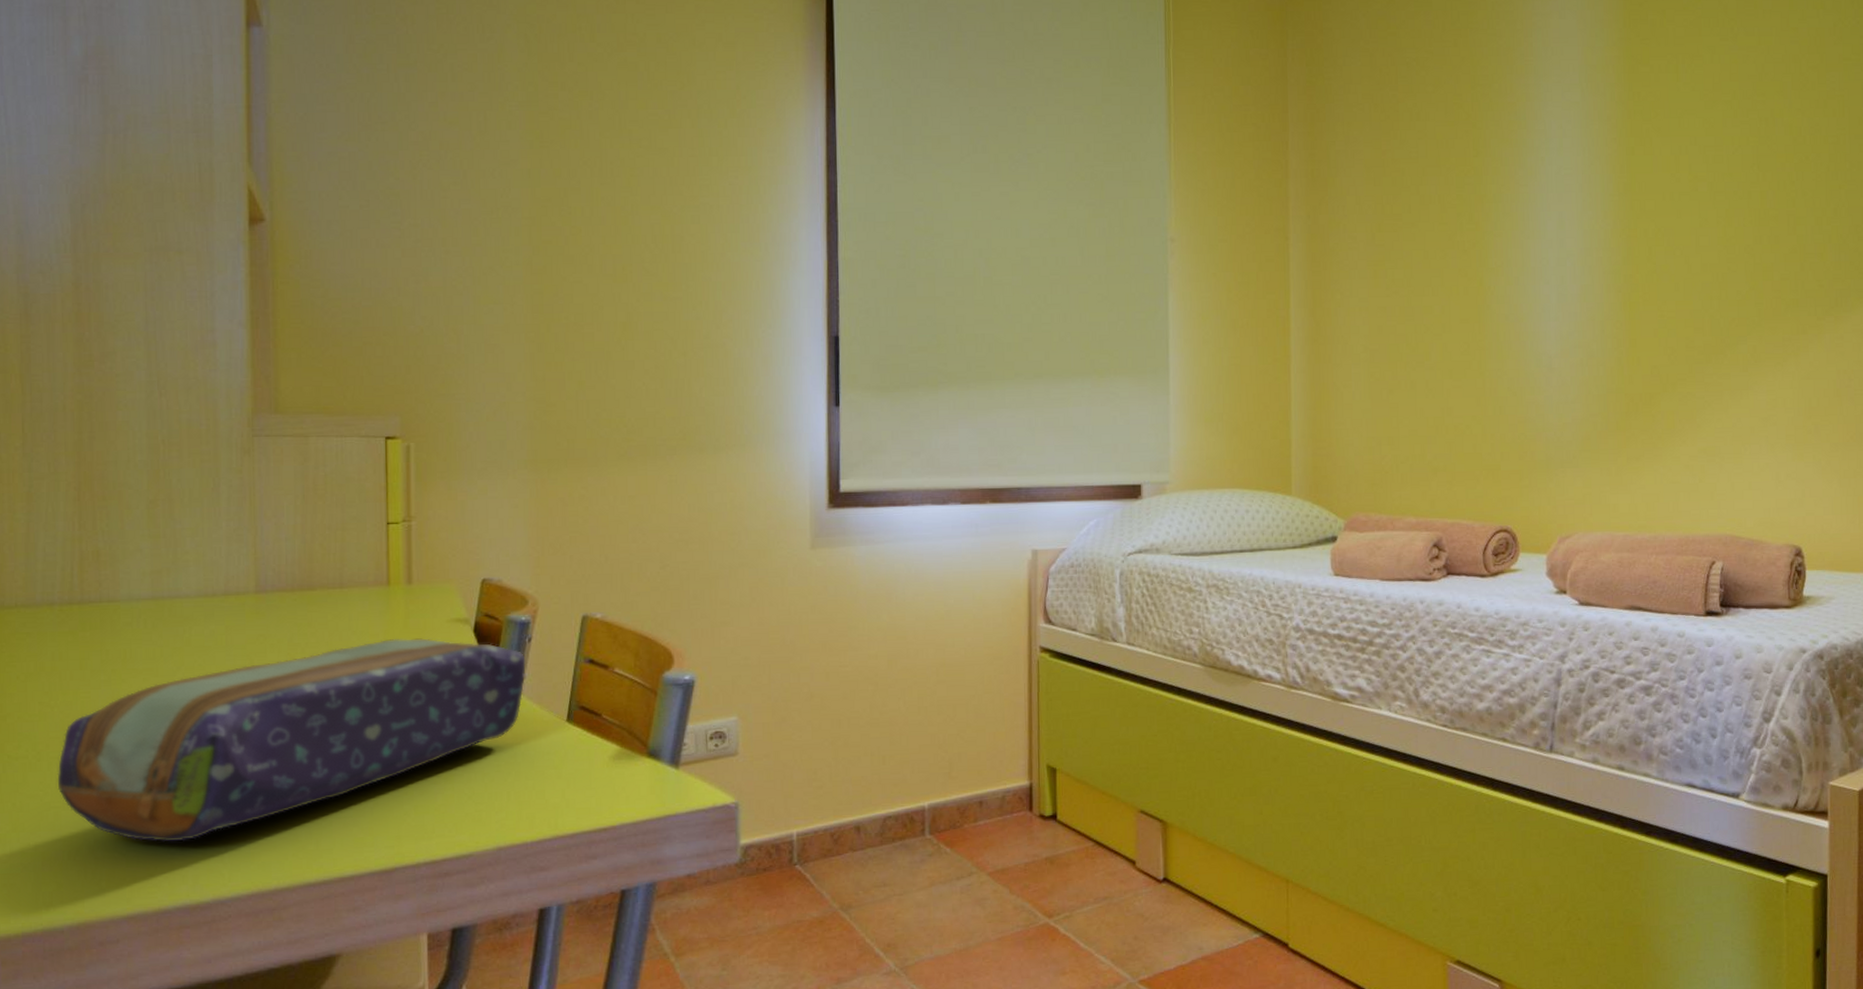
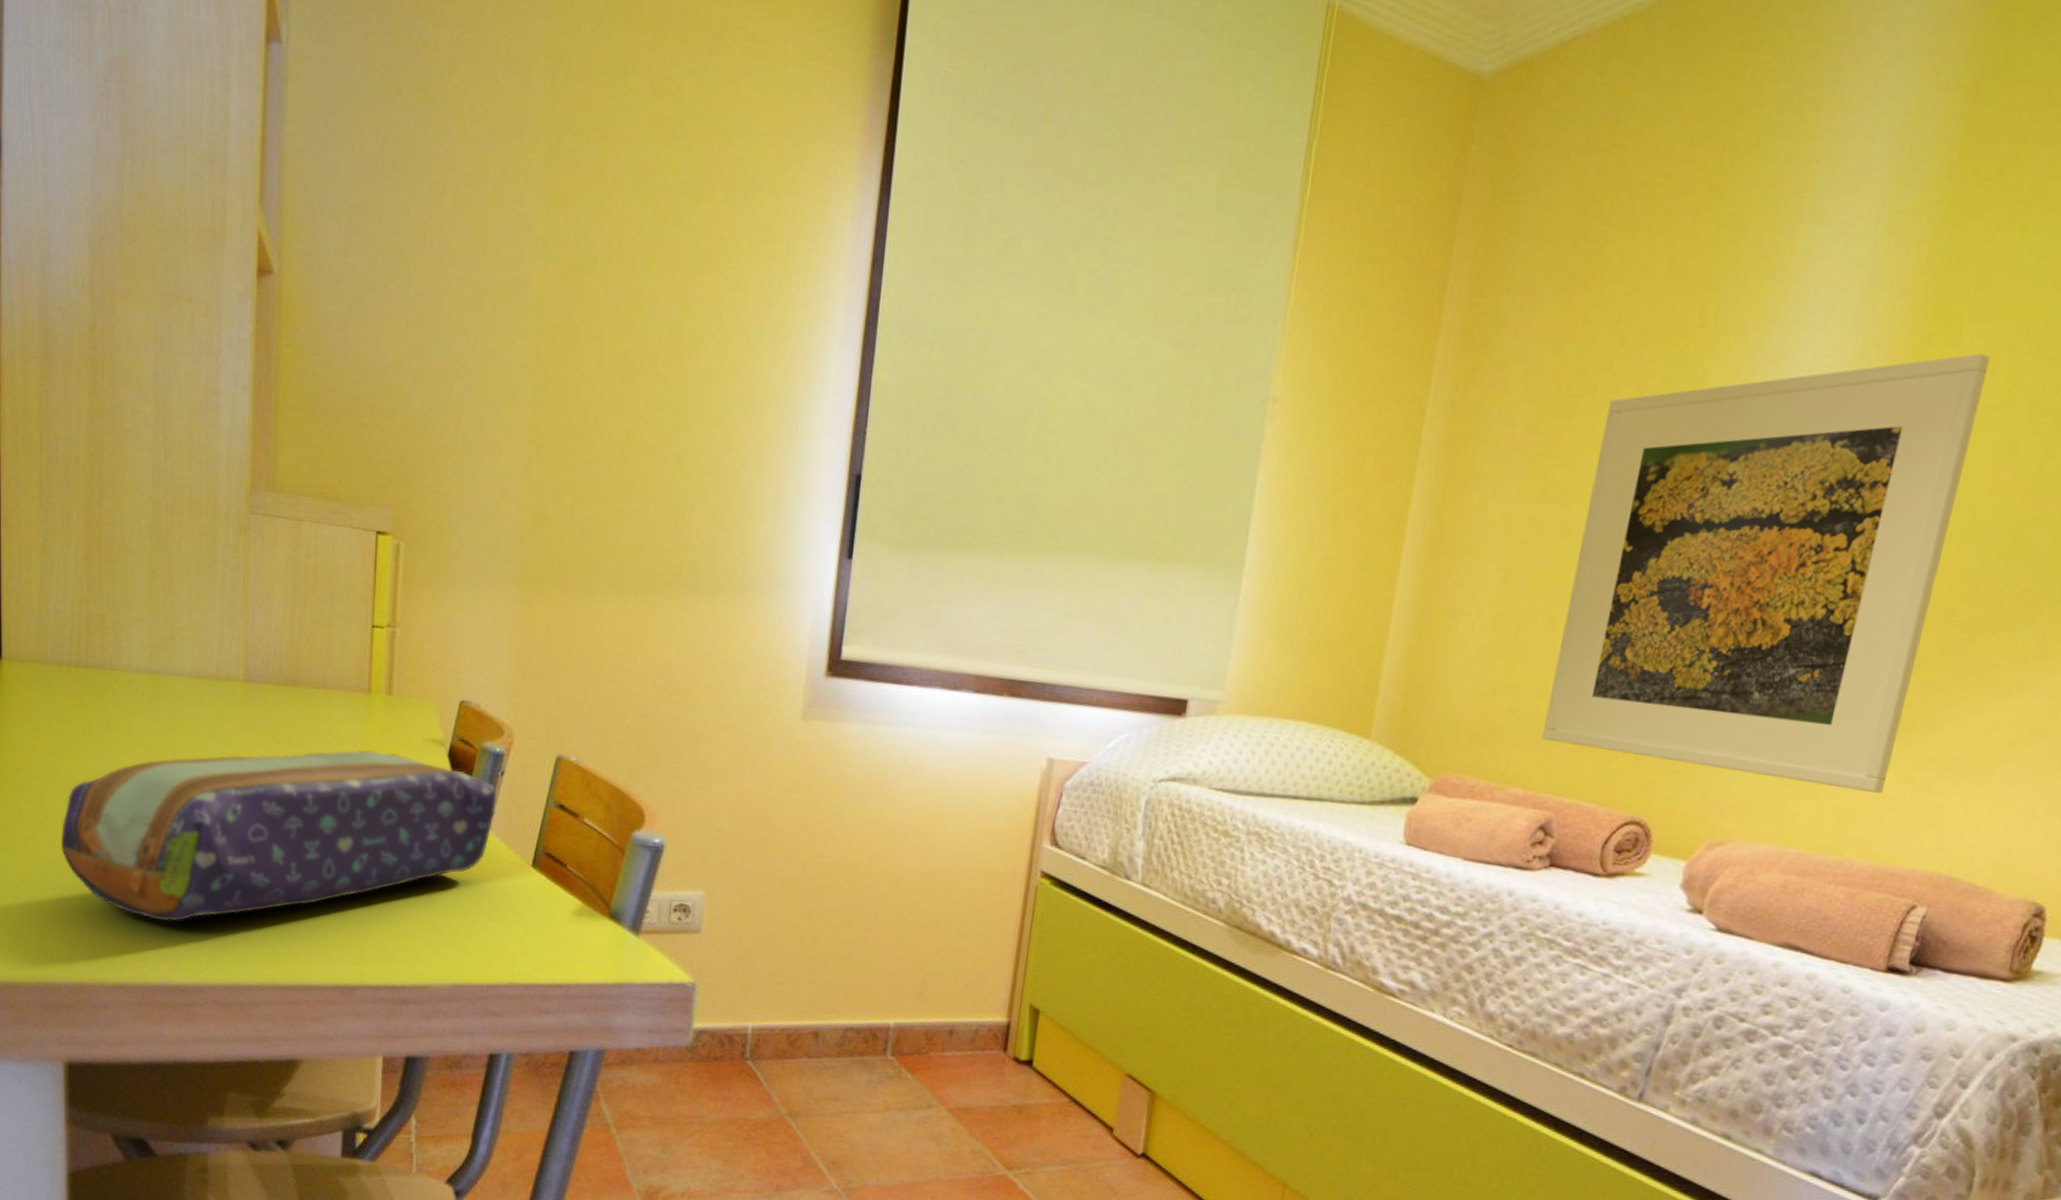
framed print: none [1421,157,1675,482] -> present [1542,353,1990,794]

